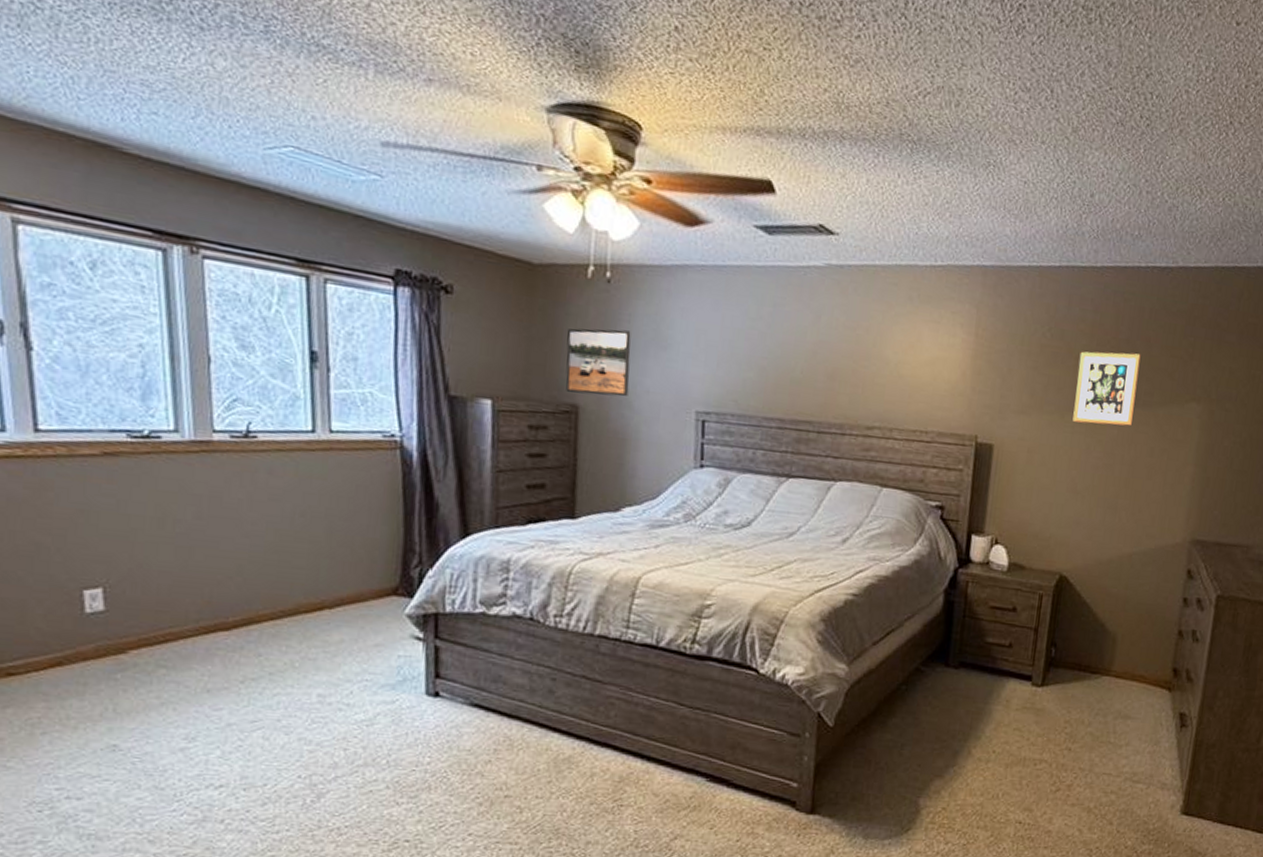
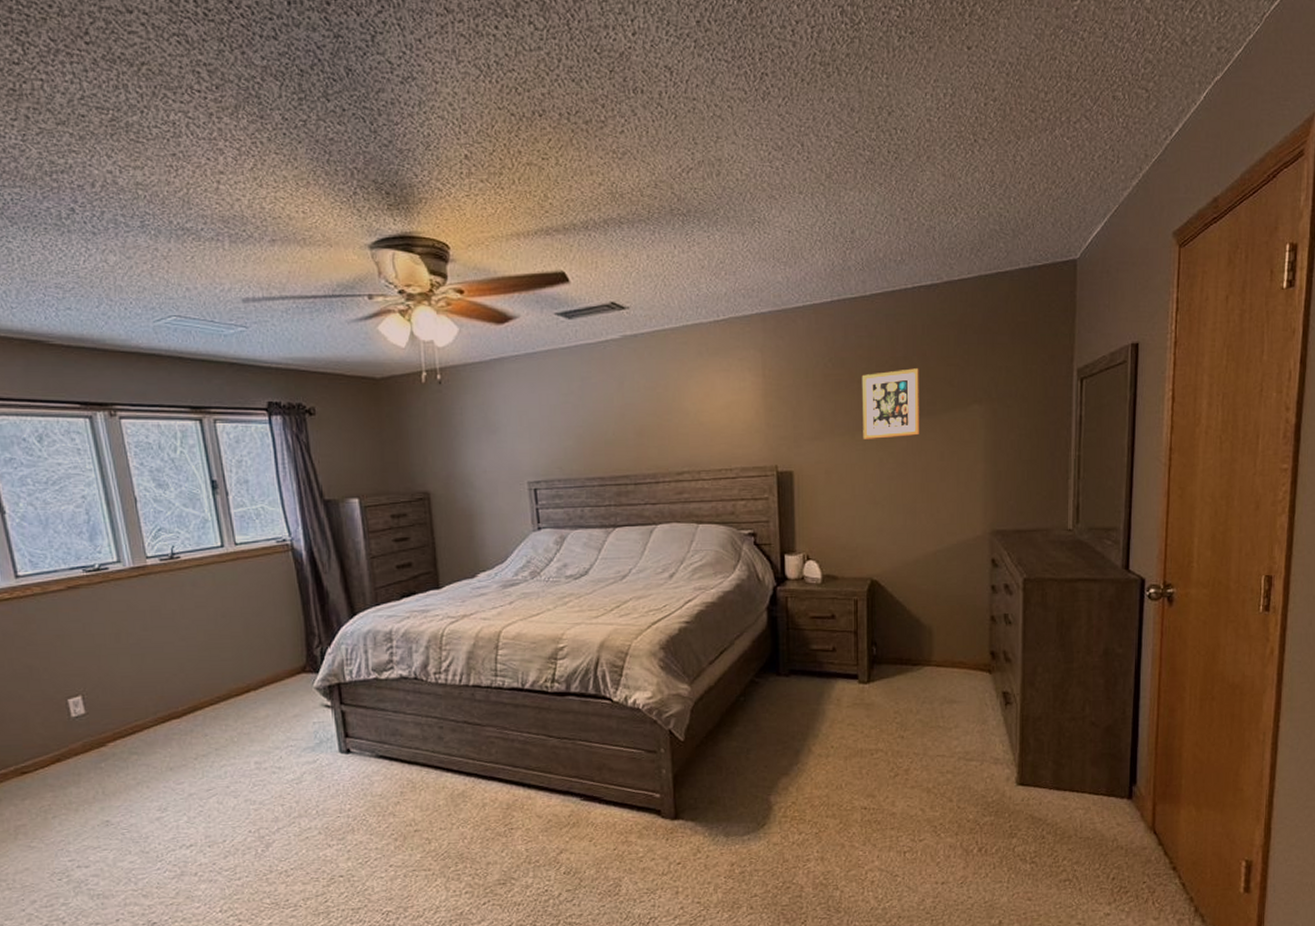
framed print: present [565,328,631,397] -> none [412,422,469,483]

